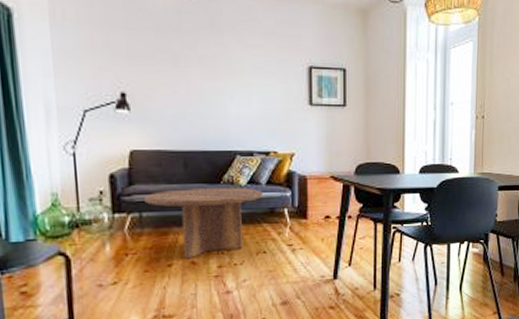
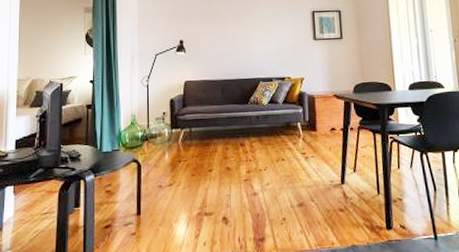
coffee table: present [145,187,263,259] -> none [194,106,280,166]

